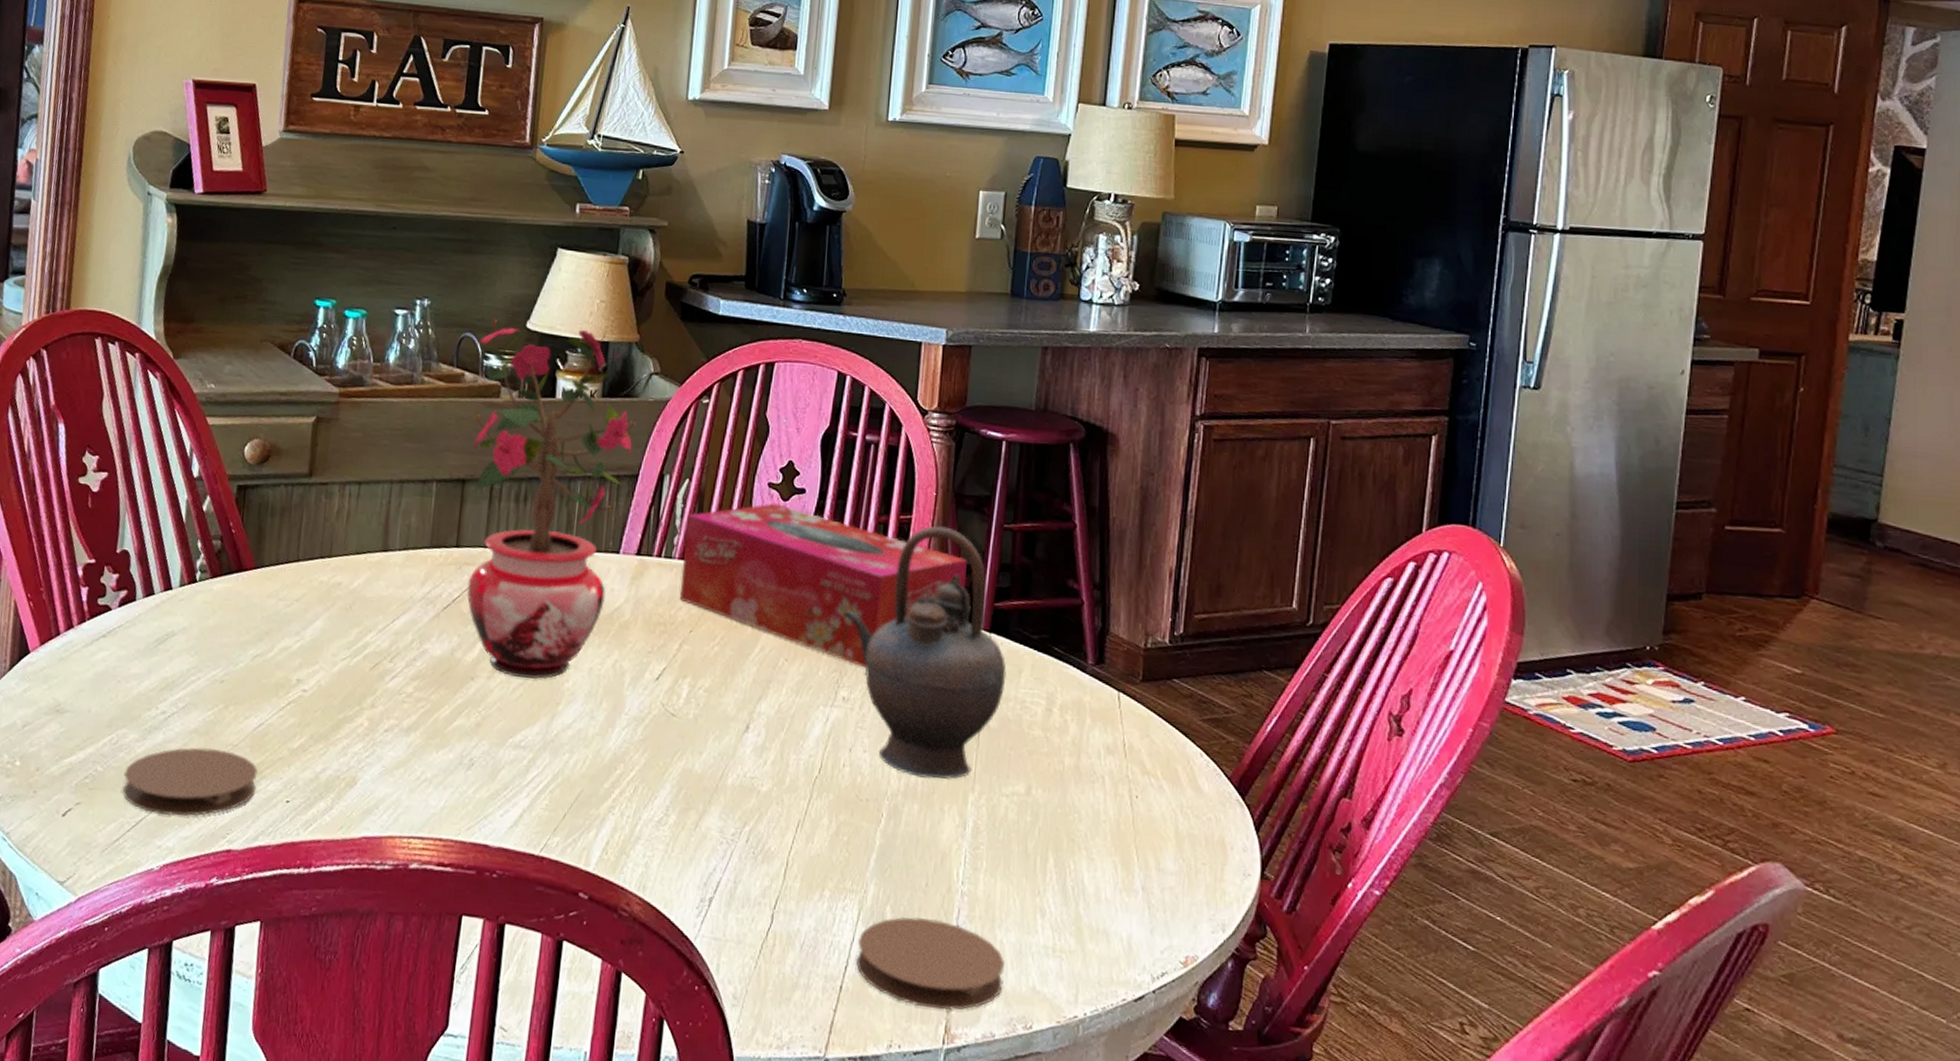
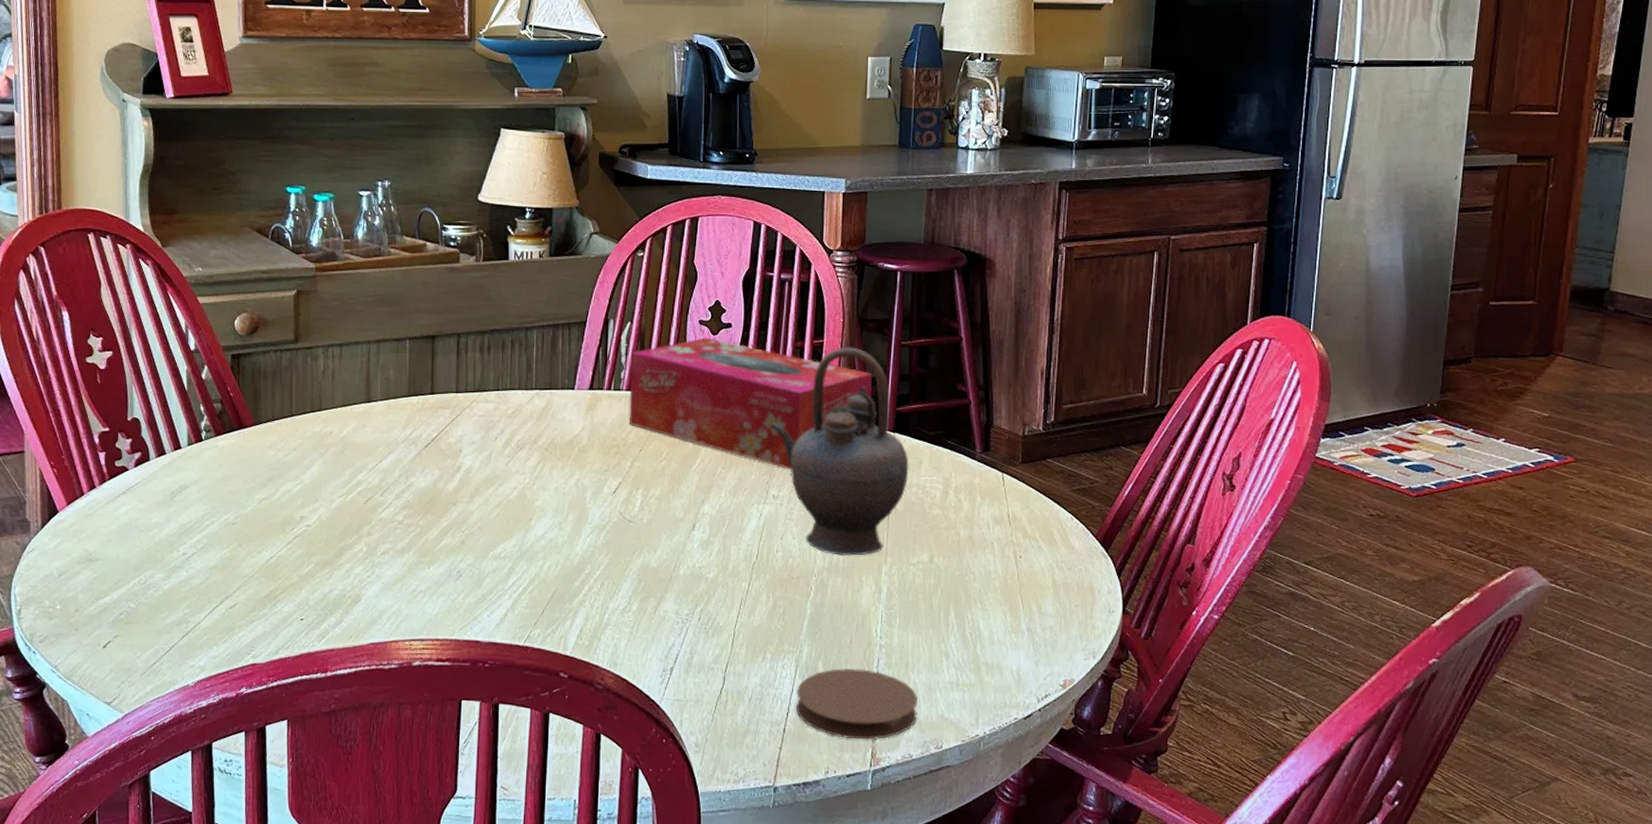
coaster: present [123,747,259,817] -> none [155,580,274,640]
potted plant: present [467,314,635,680] -> none [436,190,580,501]

